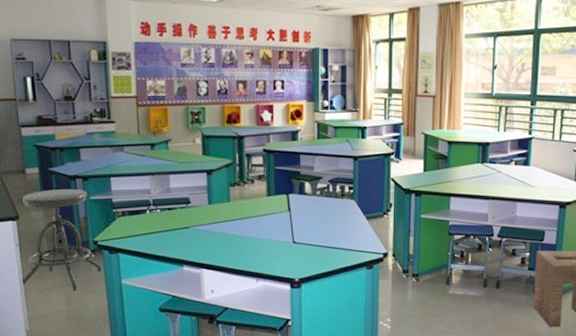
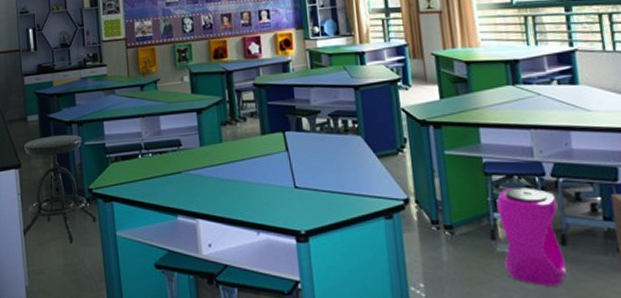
stool: none [453,245,499,318] -> present [496,188,568,286]

